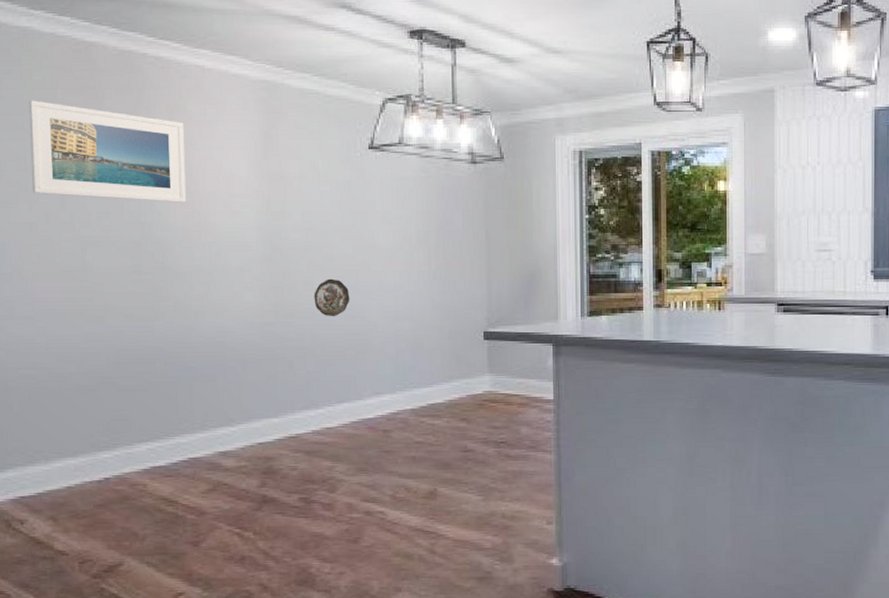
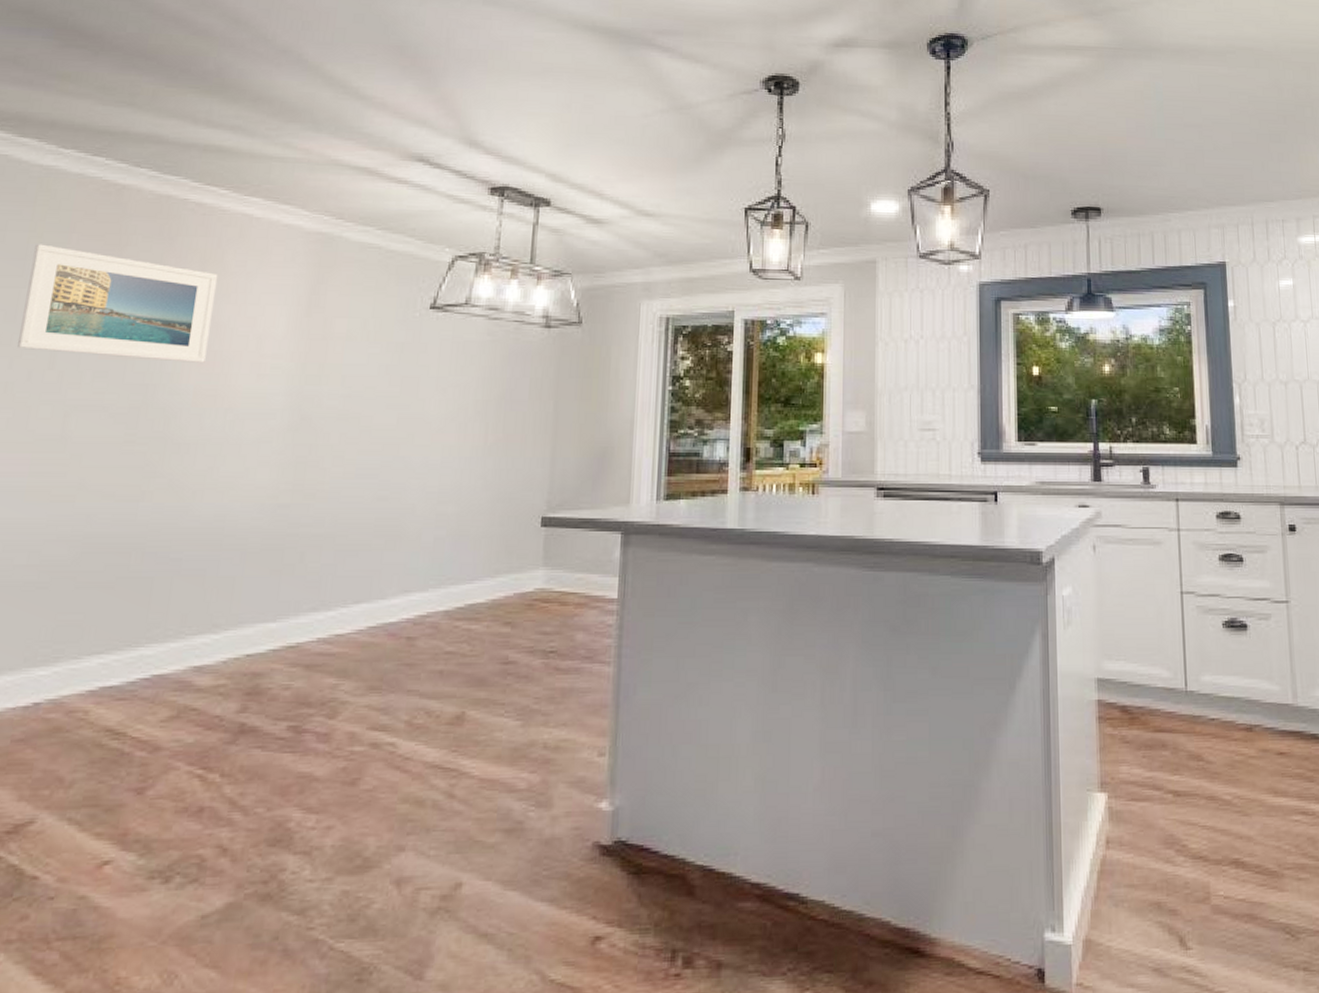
decorative plate: present [314,278,350,317] -> none [342,453,387,499]

